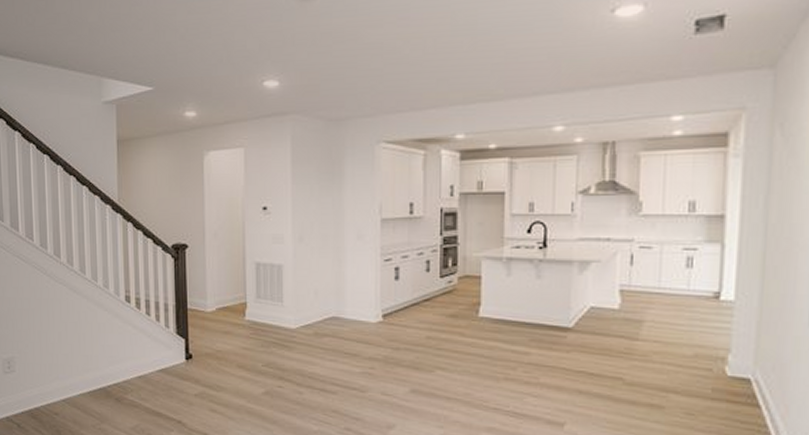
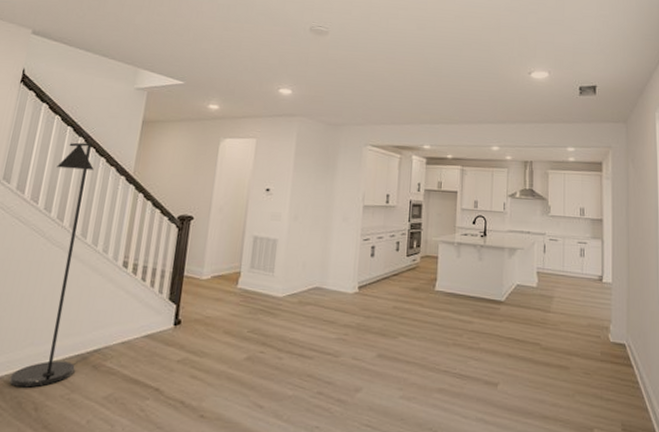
floor lamp: none [42,171,100,418] -> present [9,142,94,388]

